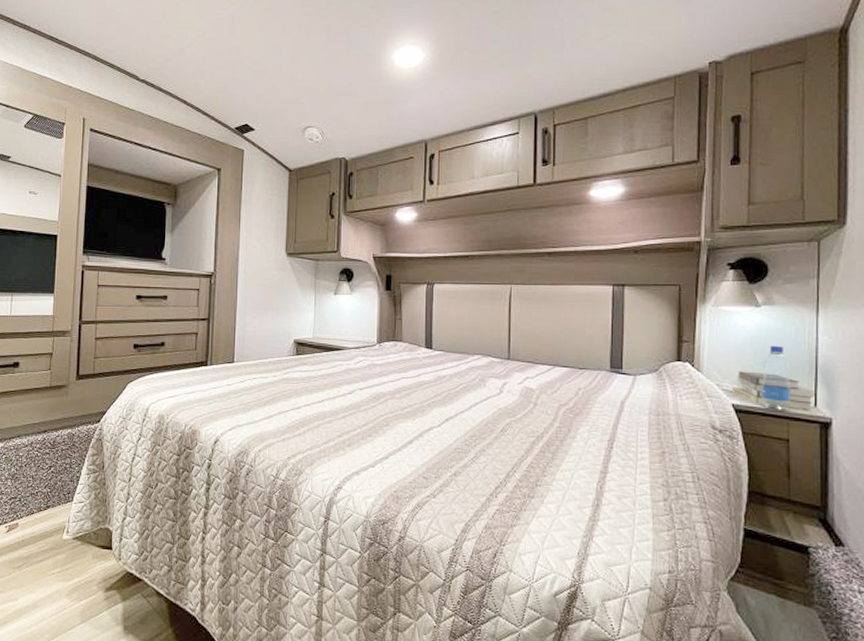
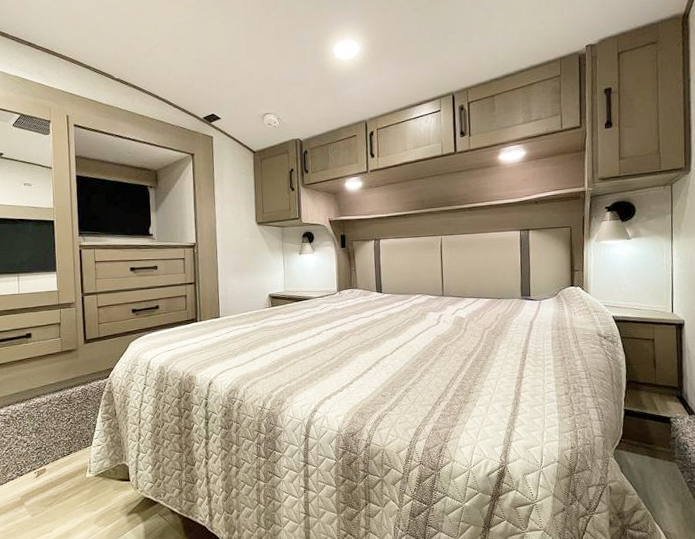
books: present [731,371,815,410] -> none [611,290,672,316]
bottle: present [761,345,792,410] -> none [633,268,655,318]

